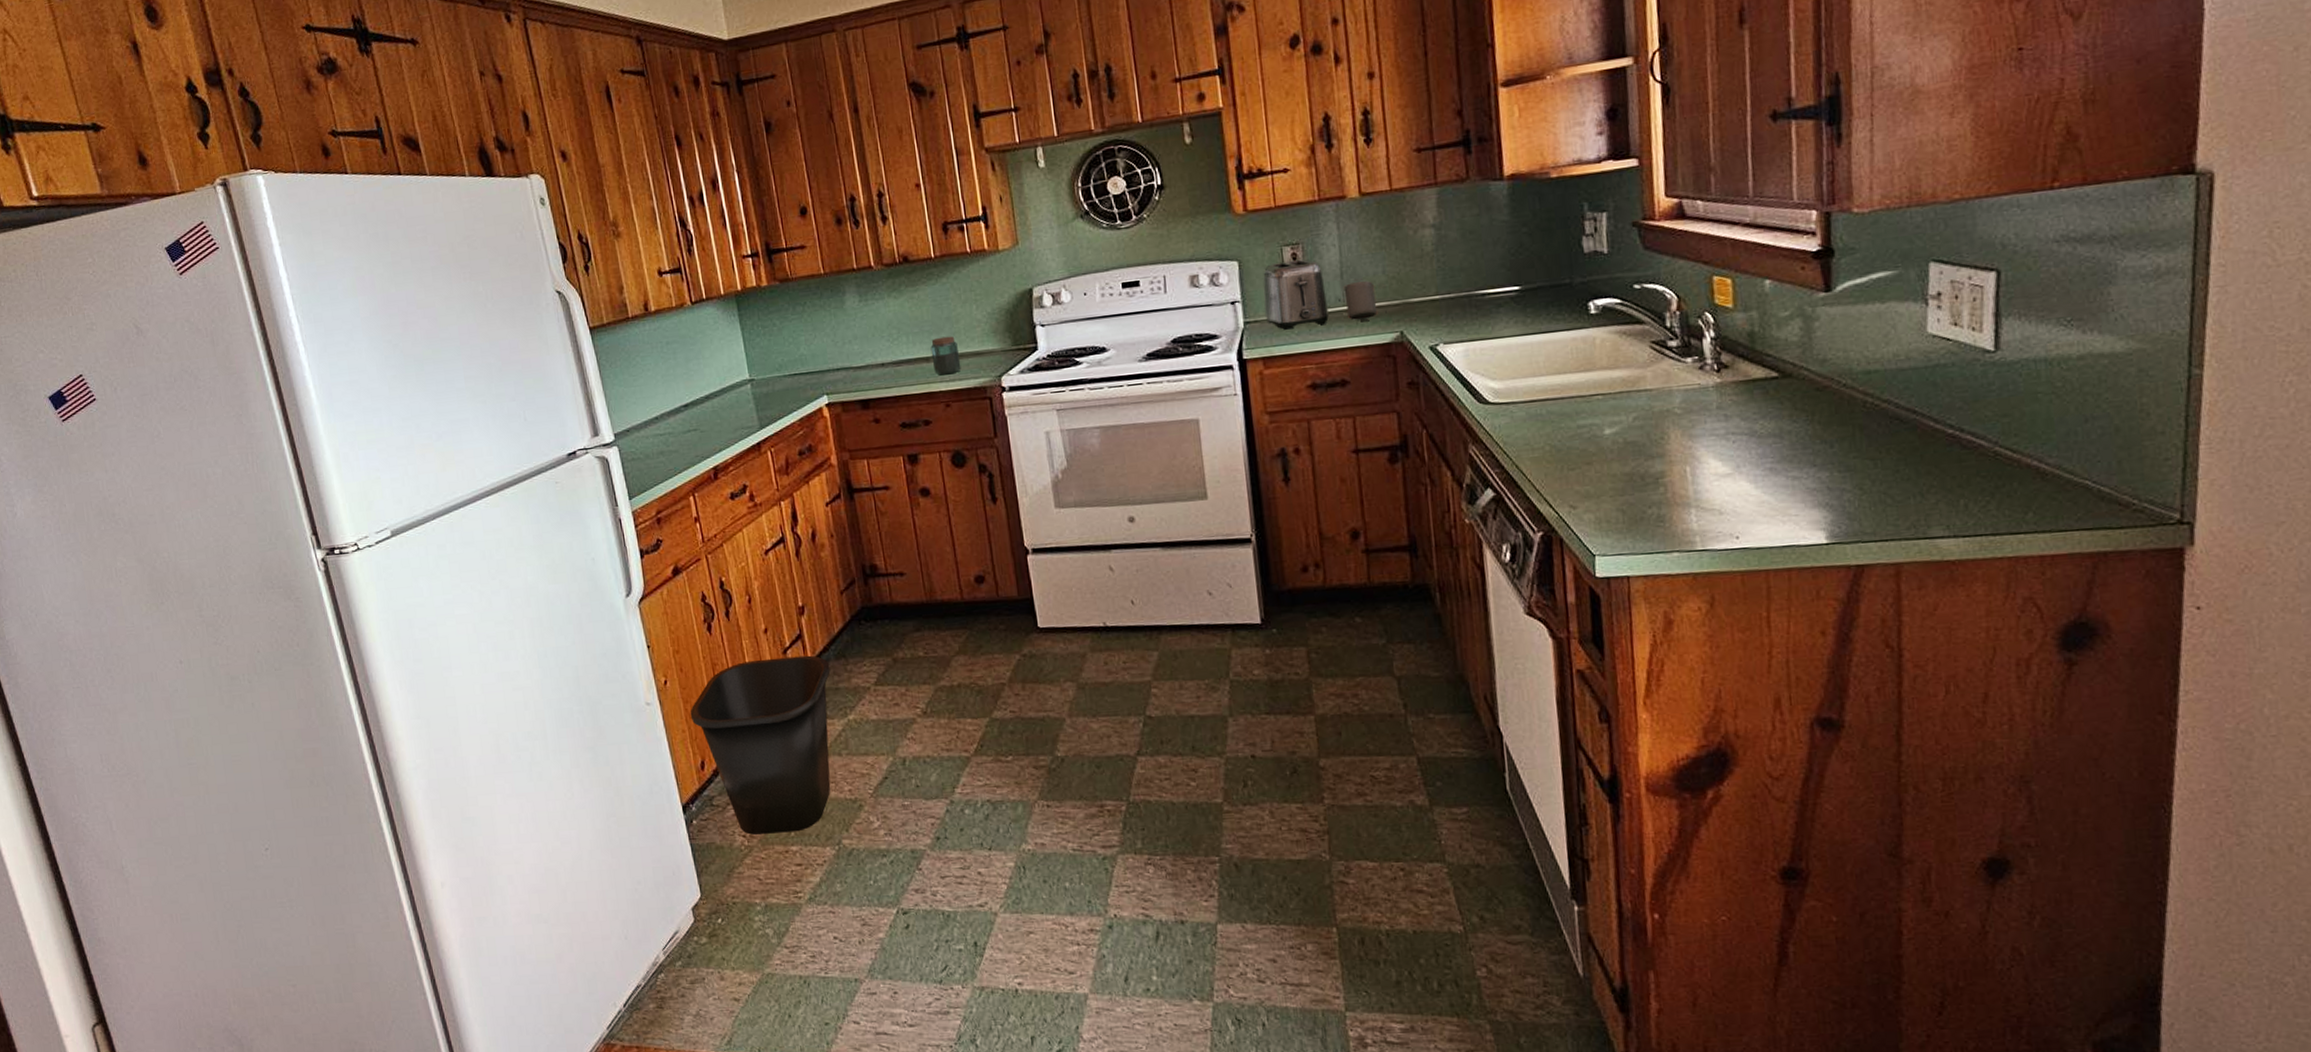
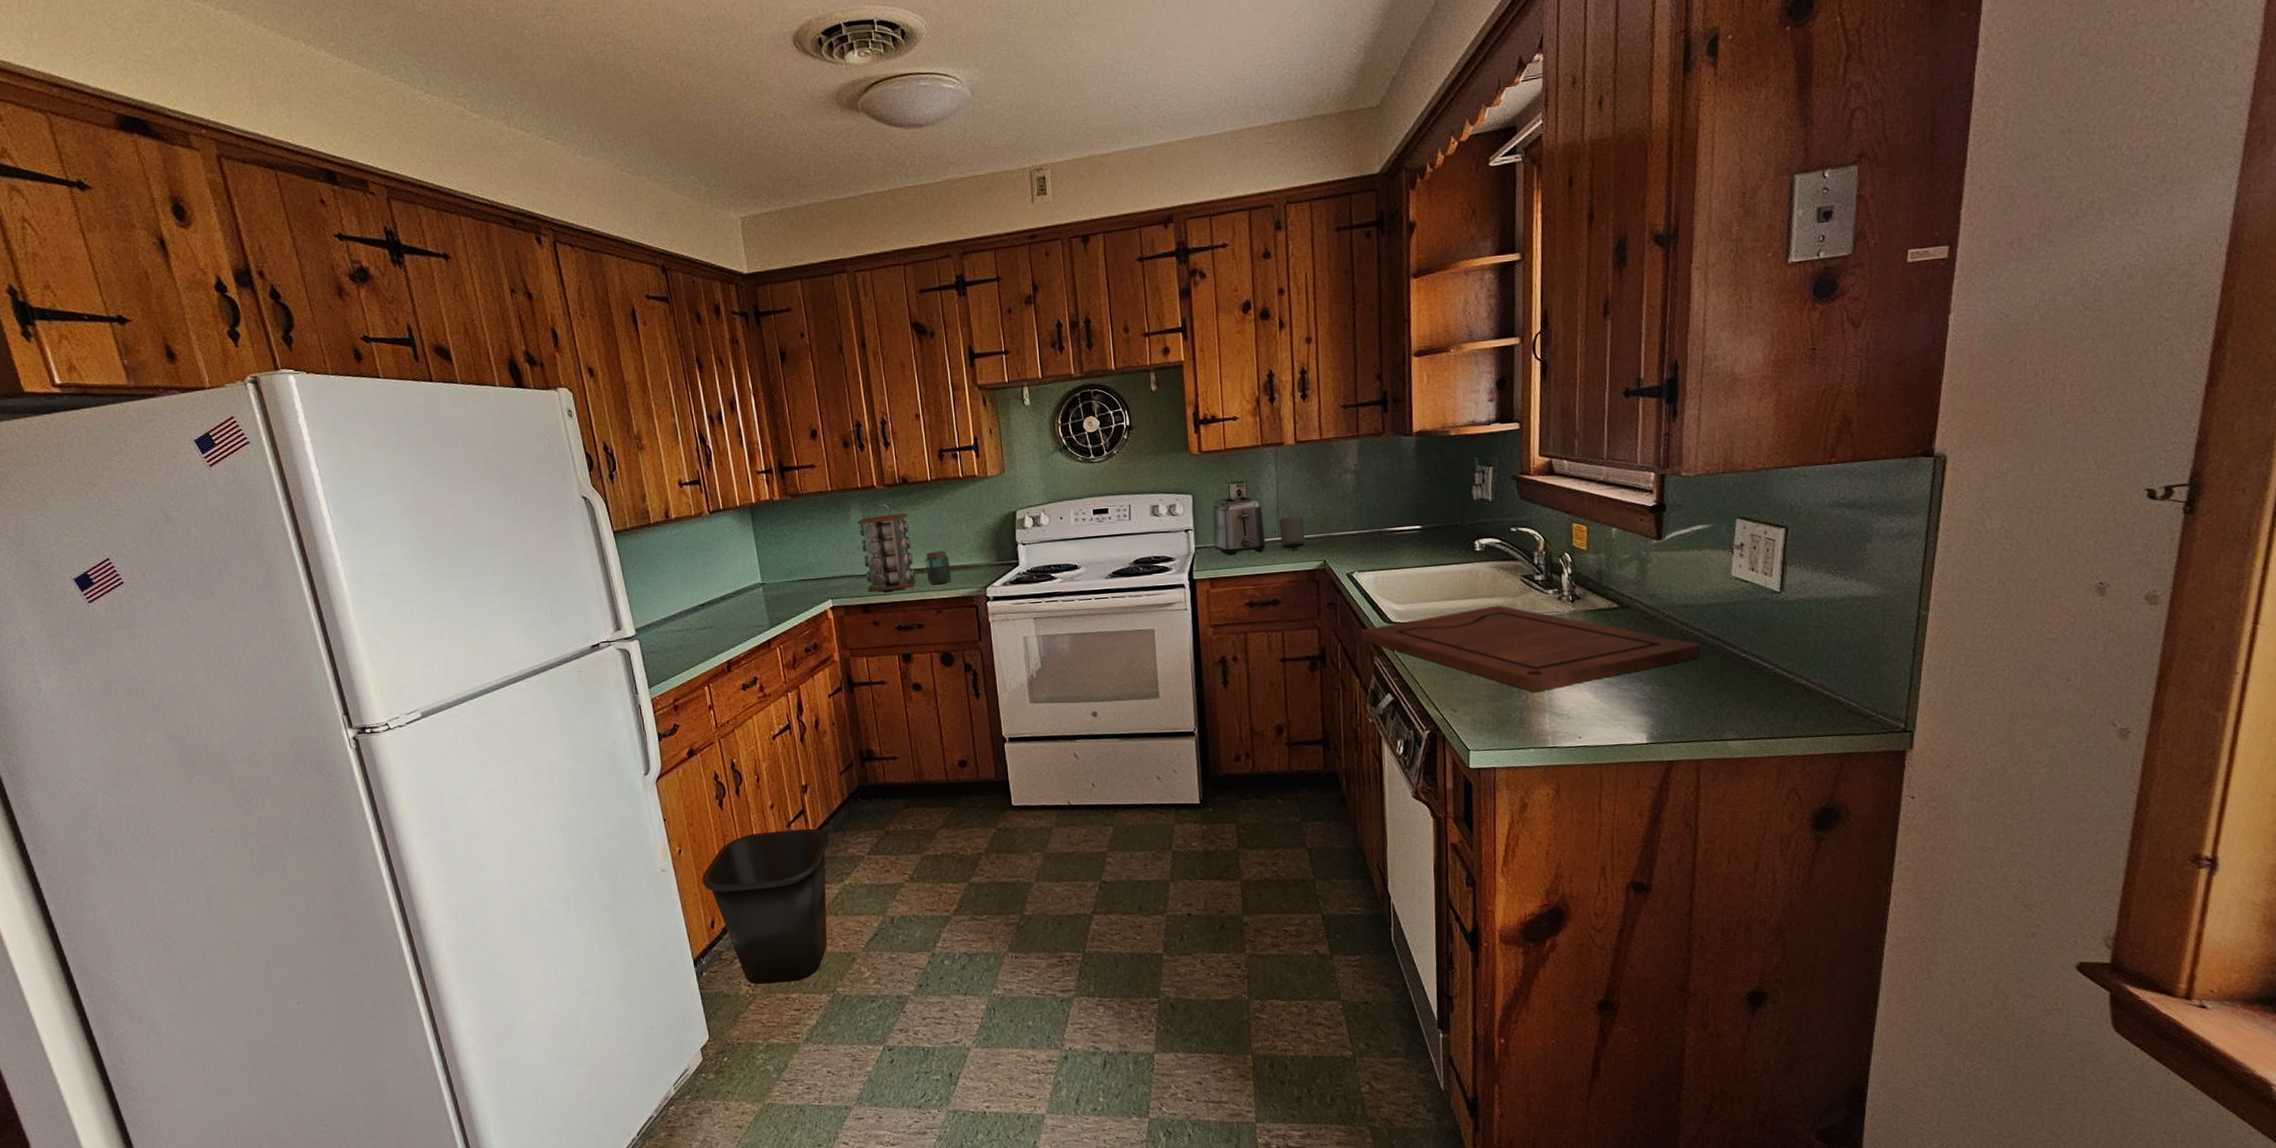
spice rack: none [854,285,921,386] -> present [858,503,916,593]
cutting board: none [1451,378,1893,483] -> present [1361,605,1702,692]

